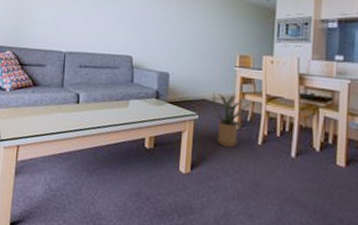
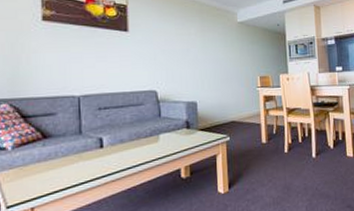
house plant: present [211,92,253,148] -> none [240,111,277,161]

